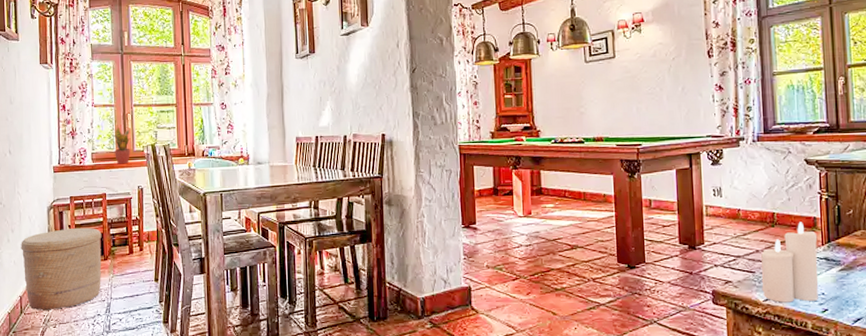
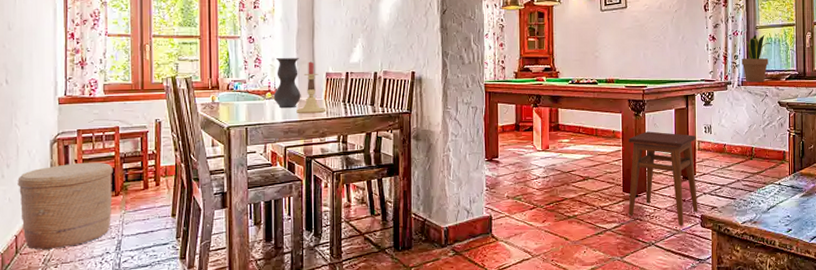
potted plant: present [111,127,133,164] -> none [126,58,151,97]
vase: none [246,123,272,173] -> present [273,58,301,108]
candlestick: none [268,126,298,180] -> present [296,61,327,114]
stool: none [622,195,709,302] -> present [628,131,698,226]
potted plant: none [756,81,793,138] -> present [741,34,771,83]
candle: present [760,222,819,303] -> none [740,155,786,225]

